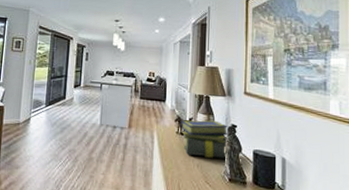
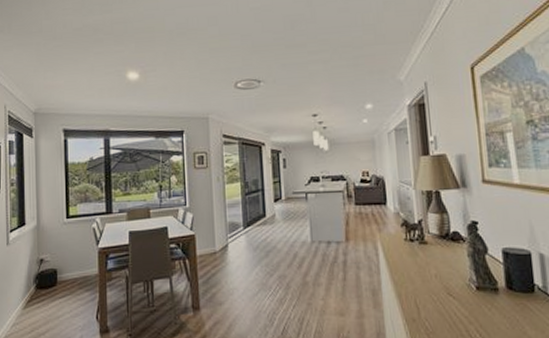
stack of books: present [180,120,229,159] -> none [408,219,472,265]

